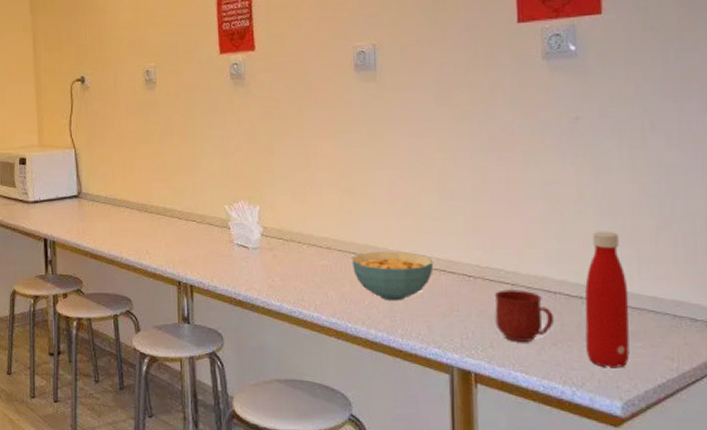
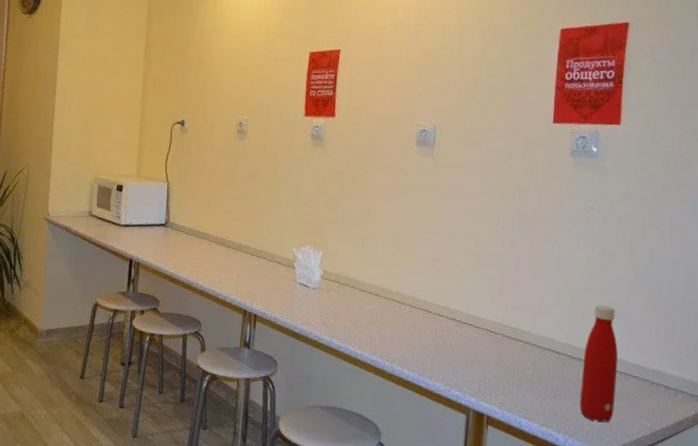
cereal bowl: present [351,251,434,301] -> none [395,302,463,347]
mug: present [494,290,555,343] -> none [508,346,557,394]

